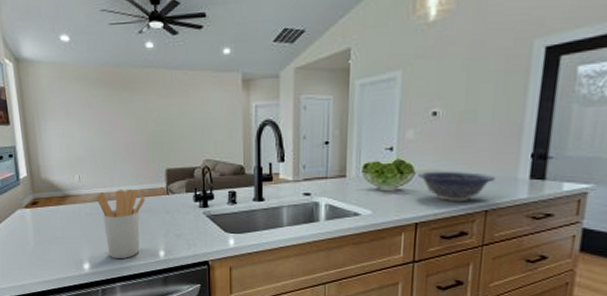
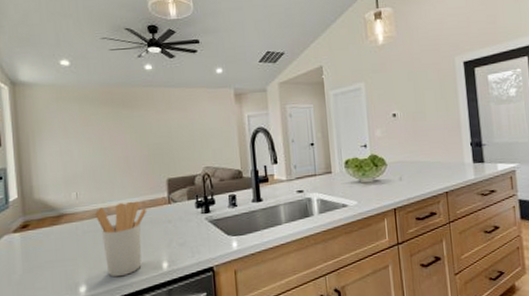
decorative bowl: present [417,171,495,201] -> none [389,161,449,187]

